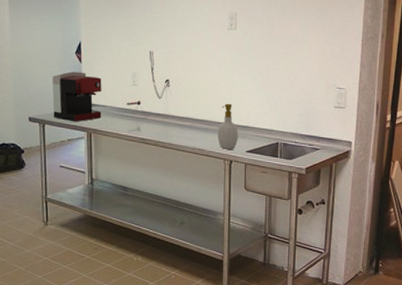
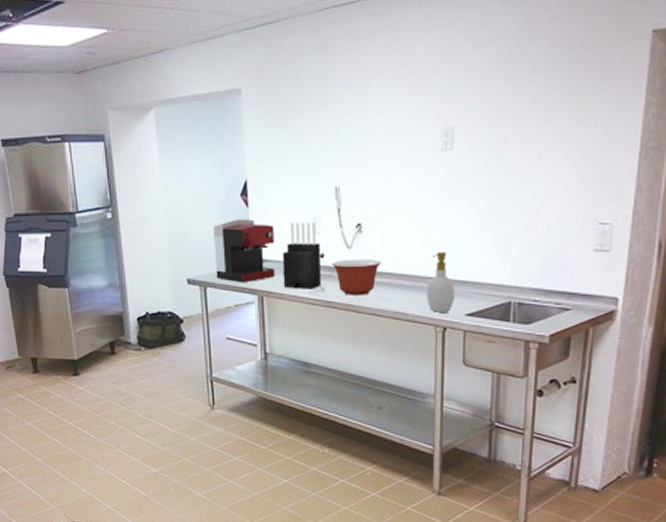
knife block: none [107,75,138,129] -> present [282,221,322,289]
mixing bowl: none [147,106,184,135] -> present [332,259,381,295]

